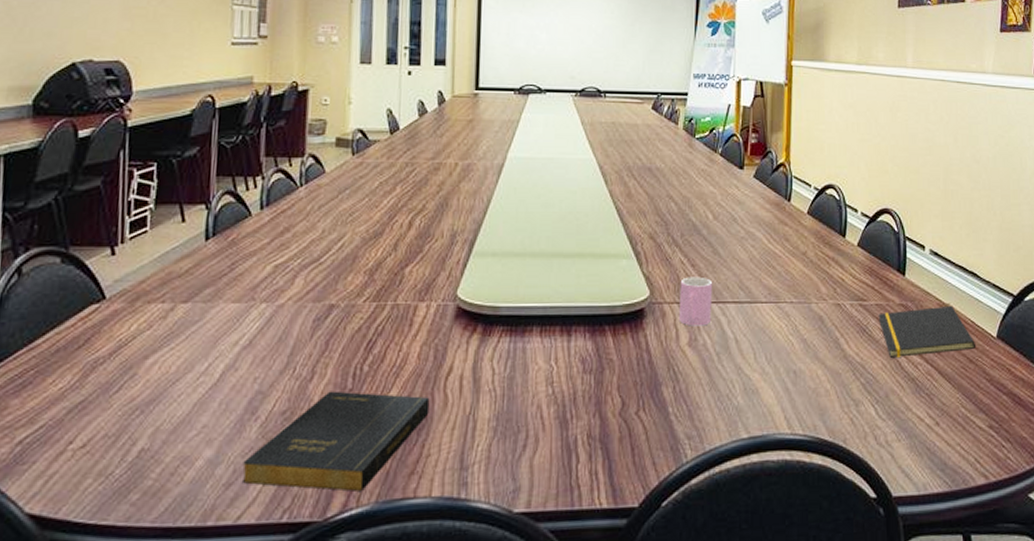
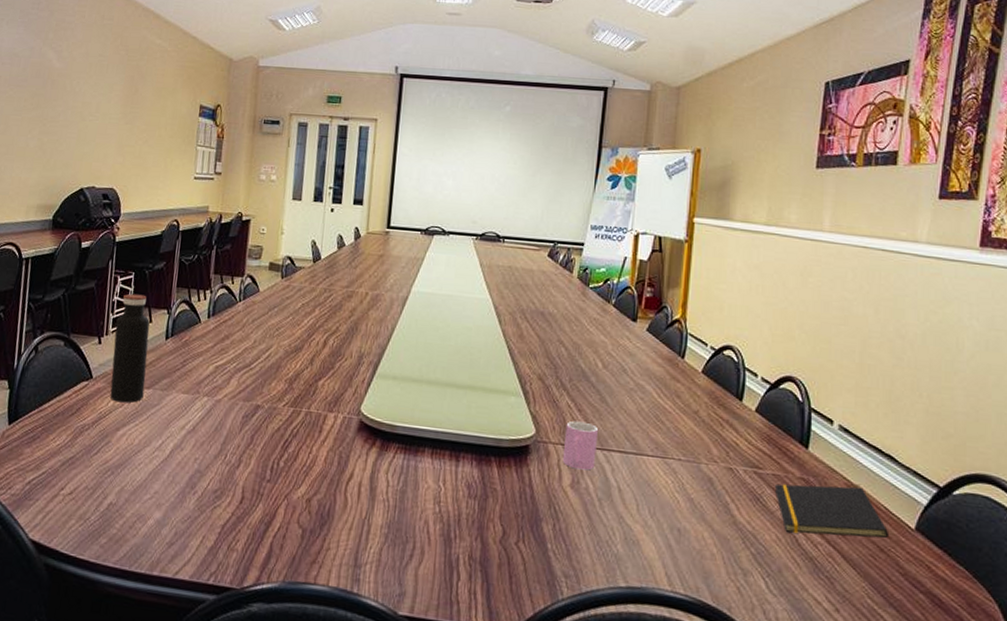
water bottle: none [132,189,183,324] -> present [109,293,150,403]
book: present [241,391,430,492] -> none [180,479,333,569]

